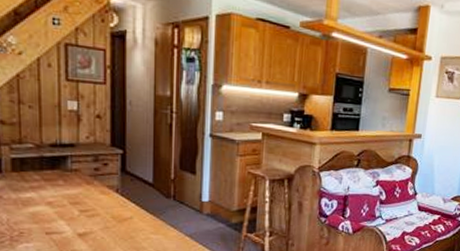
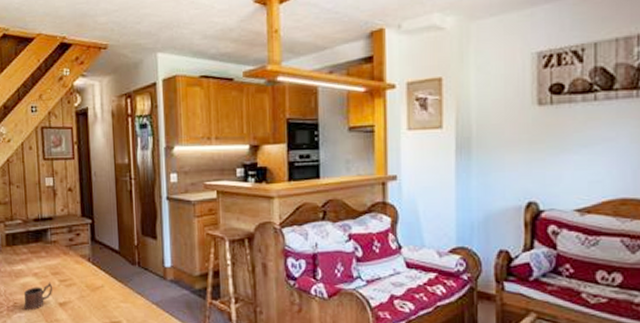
mug: none [33,212,71,241] -> present [24,282,53,311]

